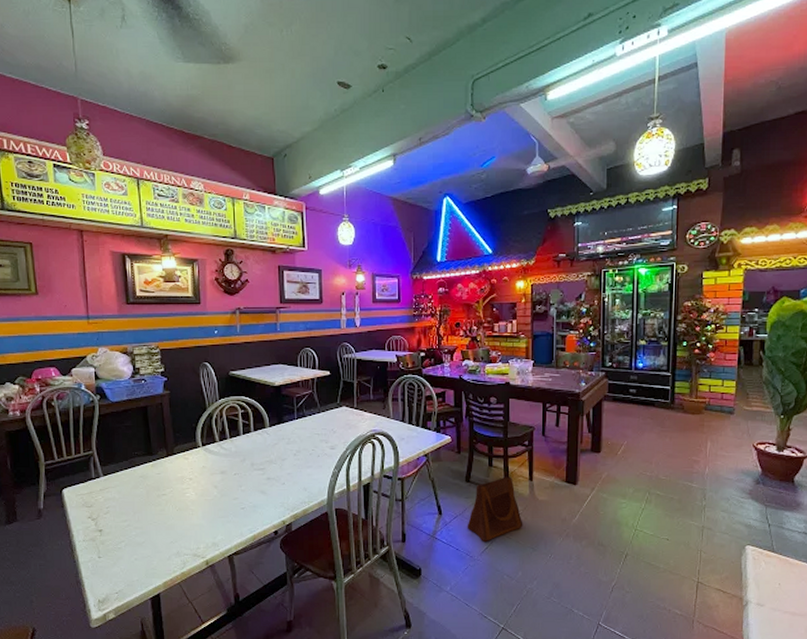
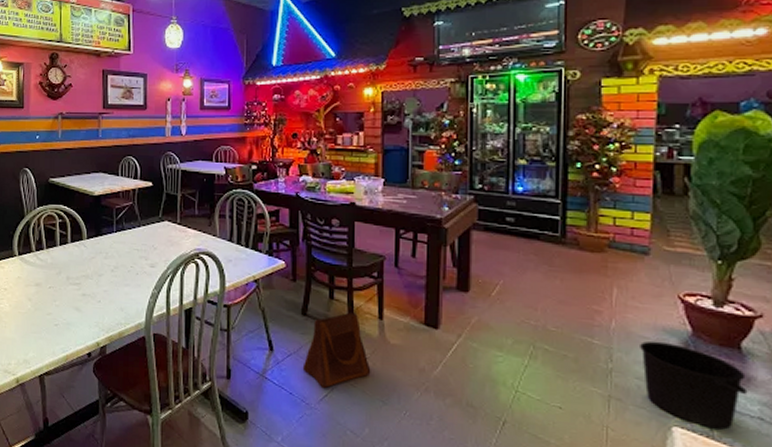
bucket: none [725,481,797,544] -> present [640,340,748,430]

